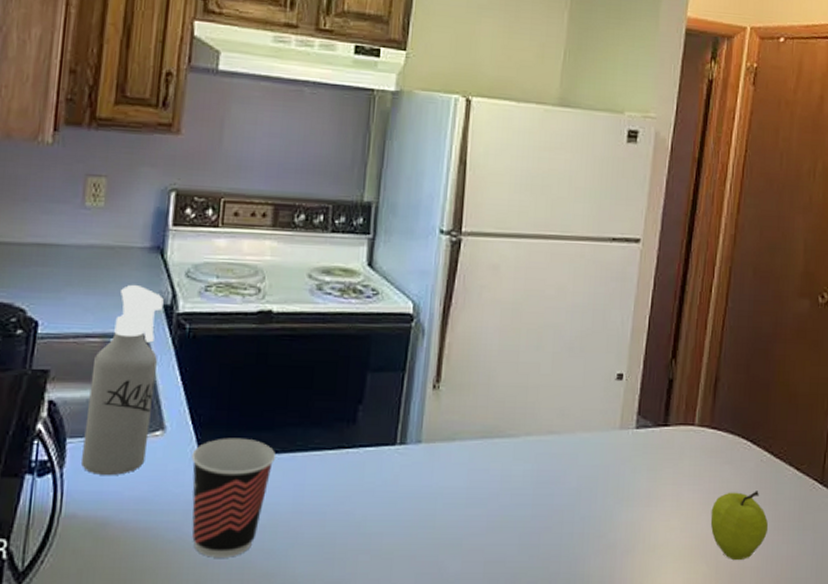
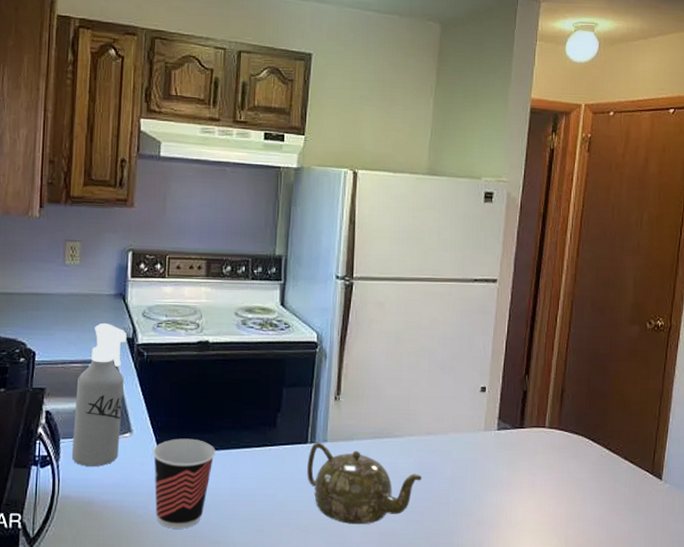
teapot: none [394,443,541,551] -> present [307,442,422,525]
fruit: present [710,491,769,561] -> none [560,479,608,535]

